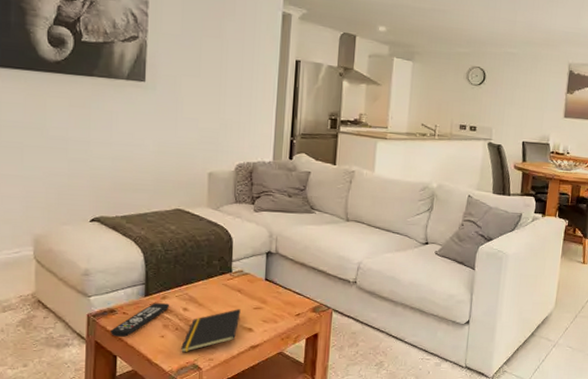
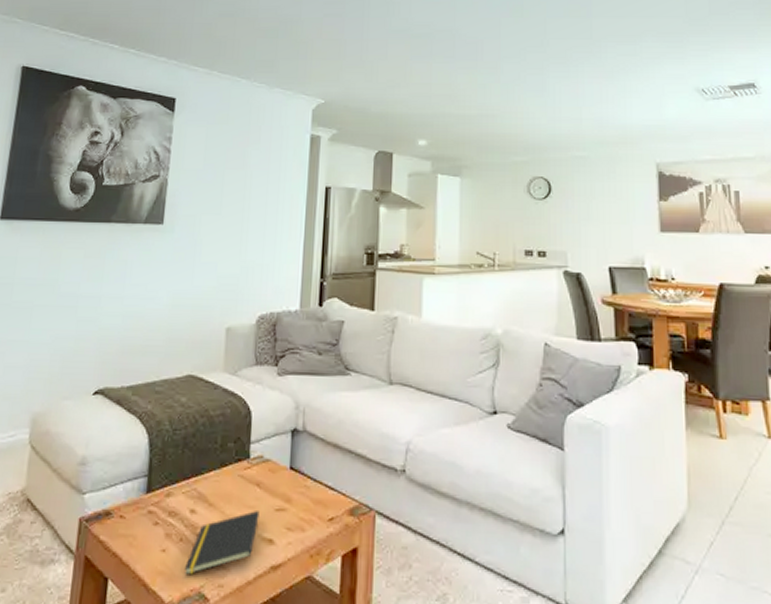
remote control: present [109,303,170,338] -> none [102,502,175,552]

